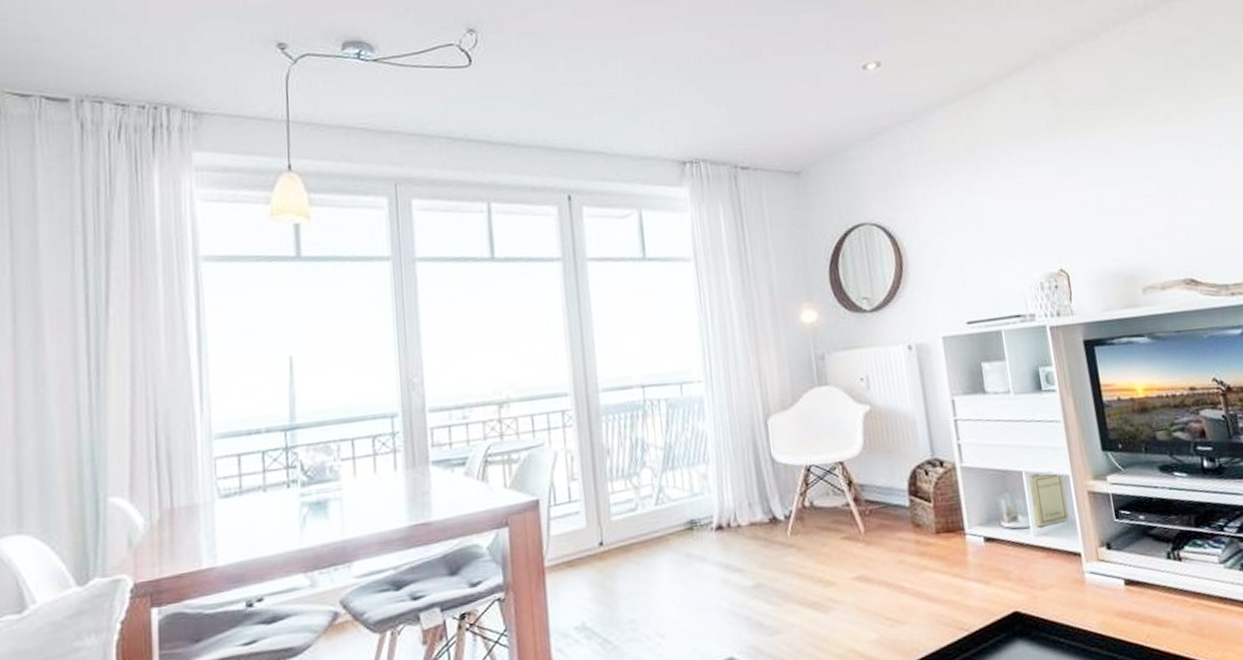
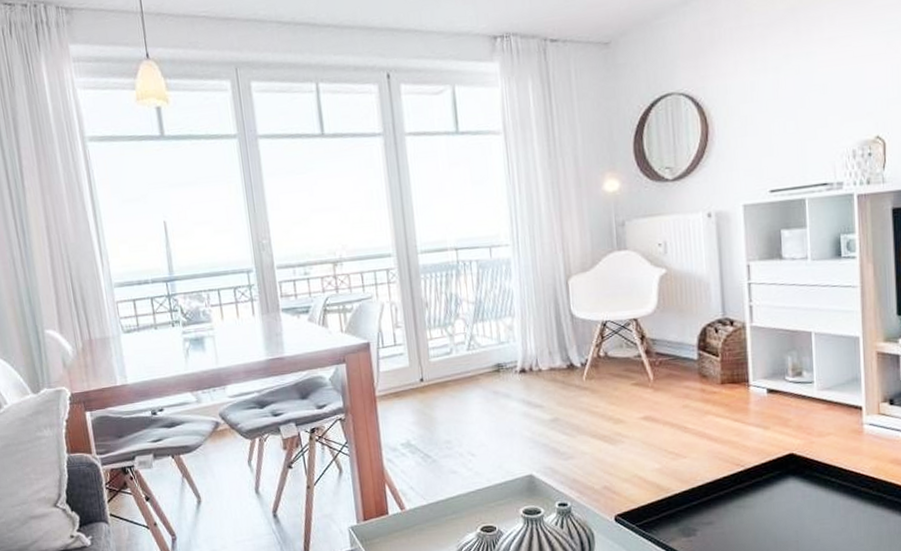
book: present [1028,471,1069,528] -> none [818,333,854,383]

